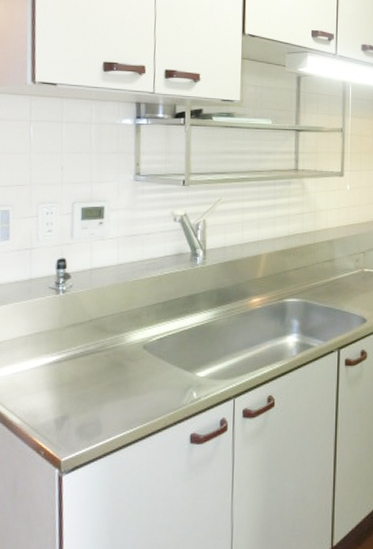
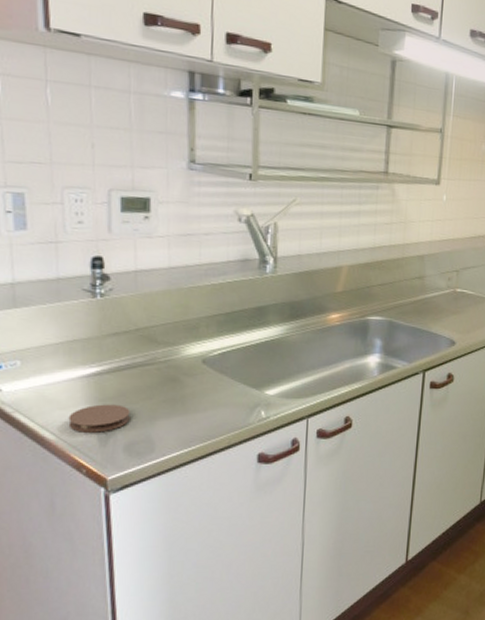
coaster: none [32,389,83,416] -> present [68,404,130,433]

